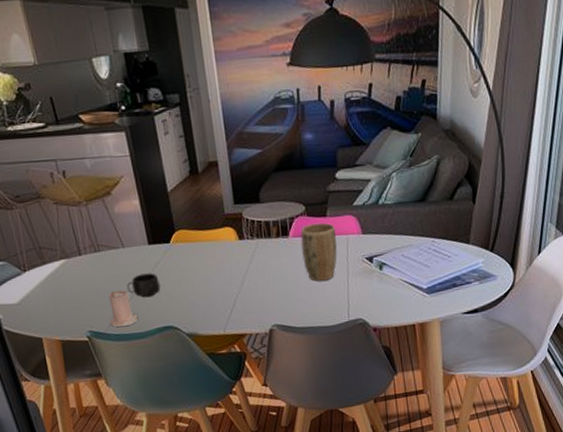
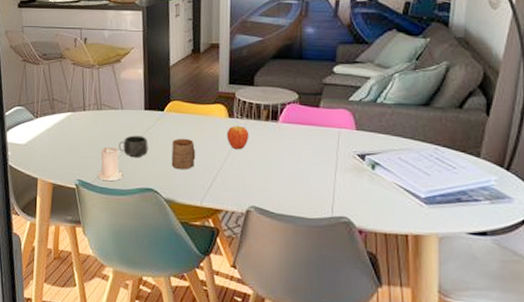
cup: none [184,268,212,302] -> present [171,138,196,170]
fruit: none [239,246,263,272] -> present [227,125,249,150]
plant pot: present [300,222,337,281] -> none [290,112,328,171]

